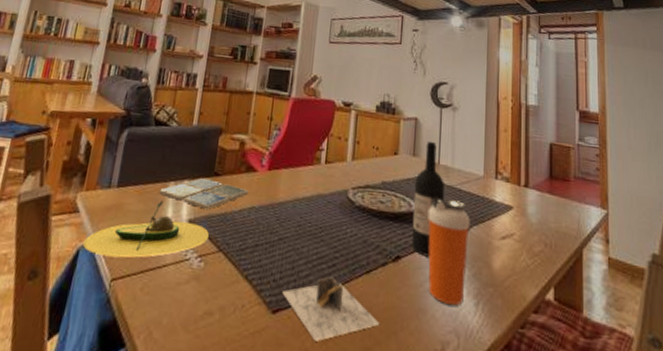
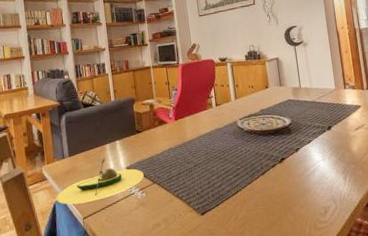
drink coaster: present [158,177,249,210] -> none [99,136,165,158]
napkin holder: present [282,277,380,342] -> none [205,183,279,226]
wine bottle: present [411,141,445,257] -> none [284,72,310,154]
shaker bottle: present [428,197,470,306] -> none [298,110,335,183]

